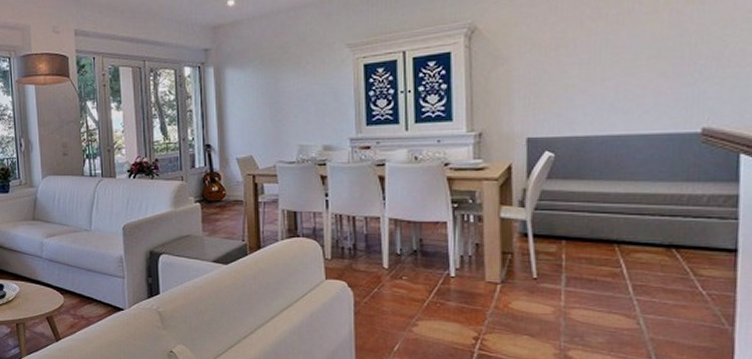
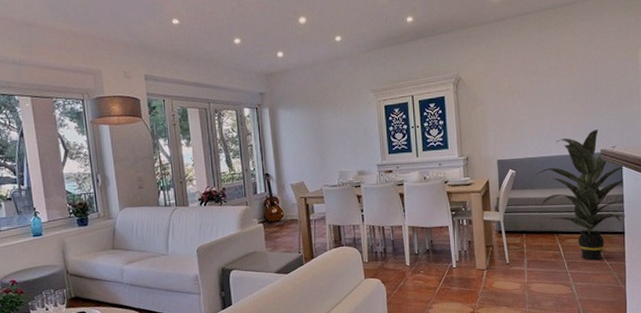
indoor plant: none [588,99,742,287] -> present [536,130,626,261]

